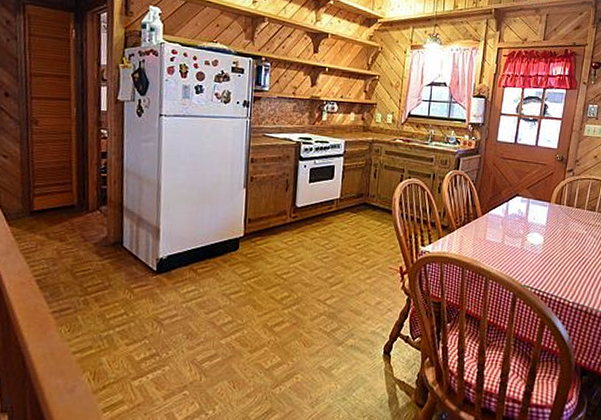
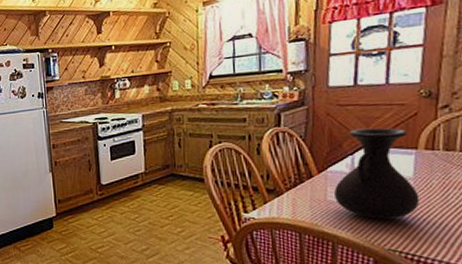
vase: none [492,180,548,260] -> present [334,127,420,220]

